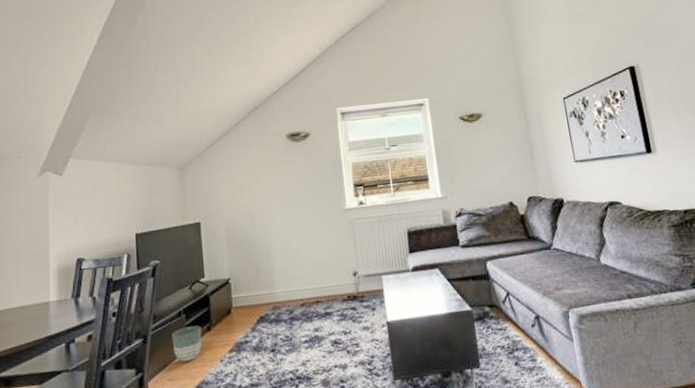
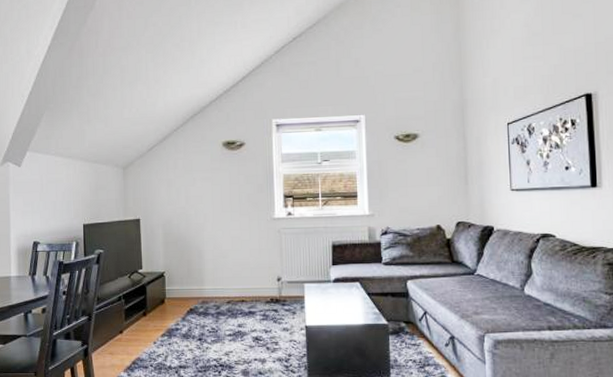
planter: present [172,325,202,362] -> none [112,310,138,340]

